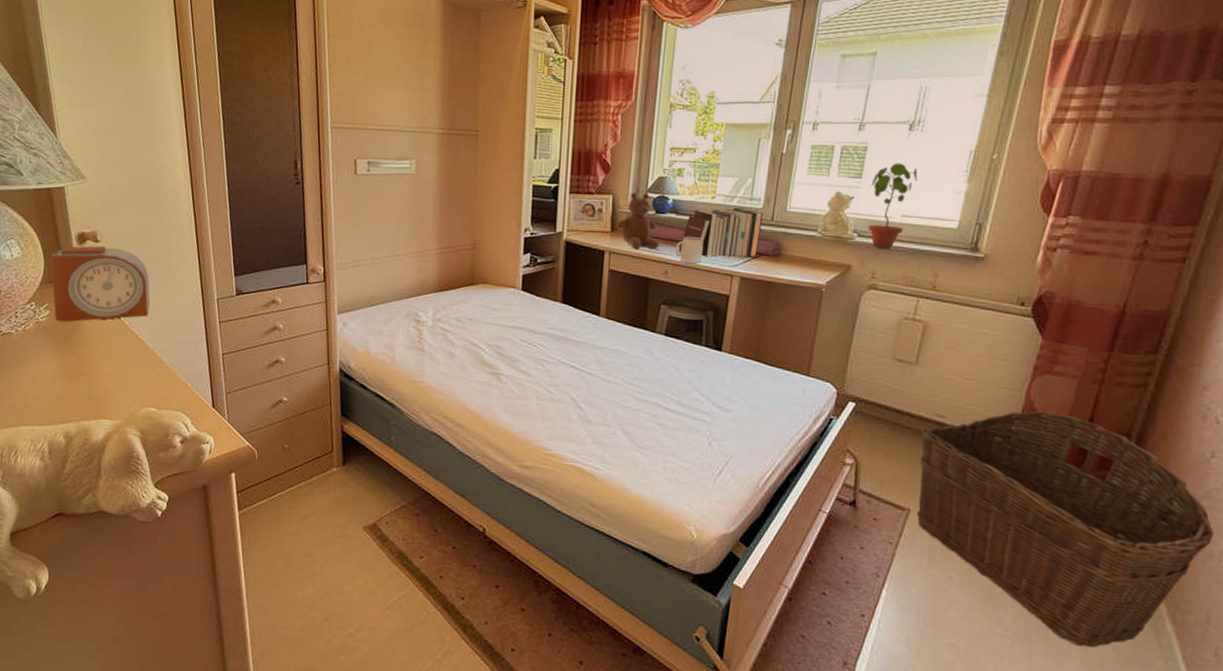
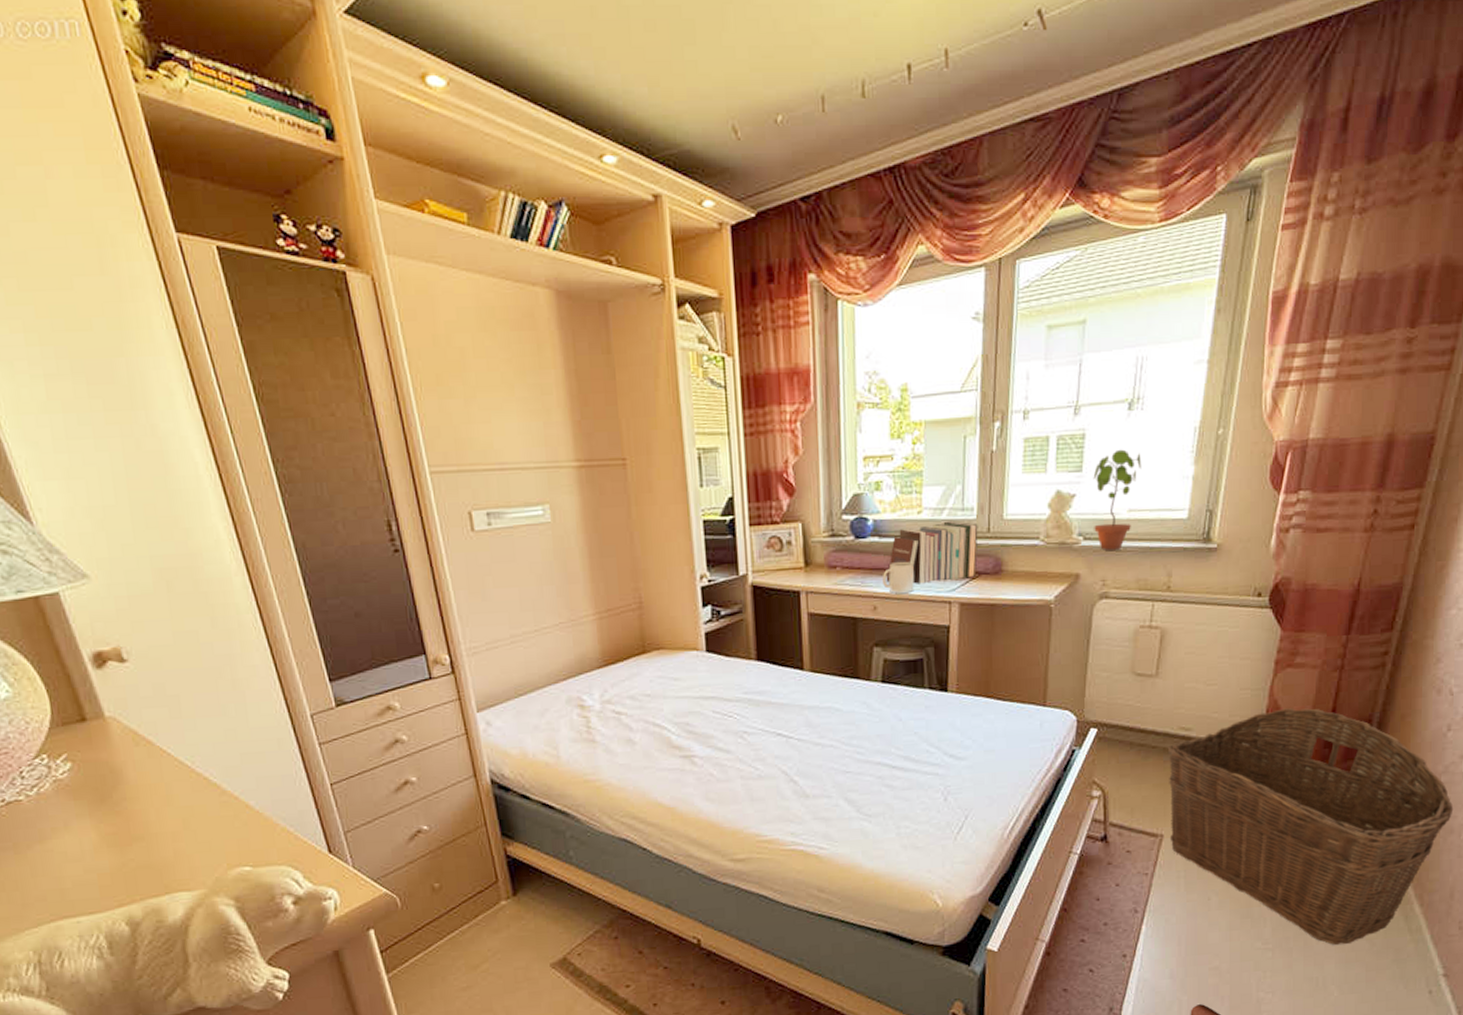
alarm clock: present [50,246,151,322] -> none [56,667,218,775]
teddy bear: present [616,192,660,249] -> none [810,515,864,584]

